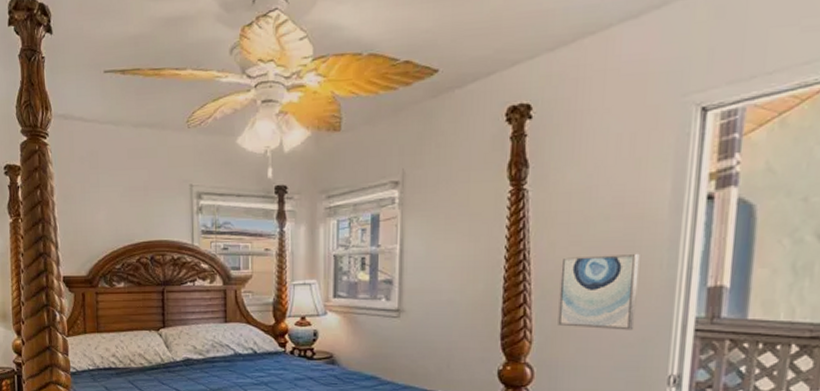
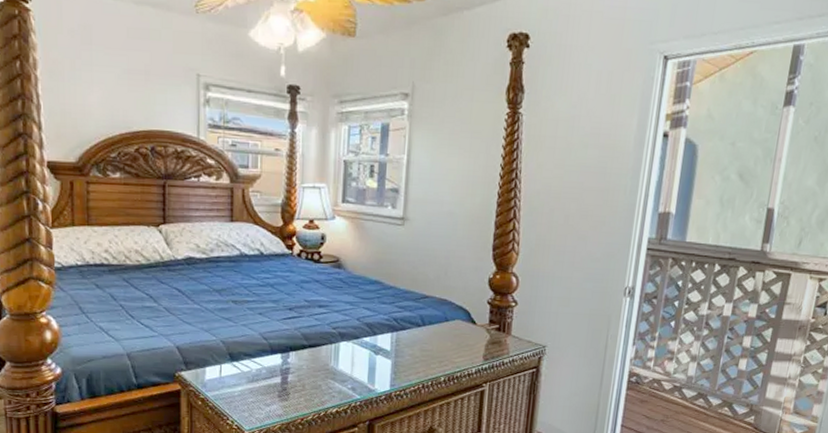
wall art: present [558,253,640,331] -> none [541,178,609,247]

